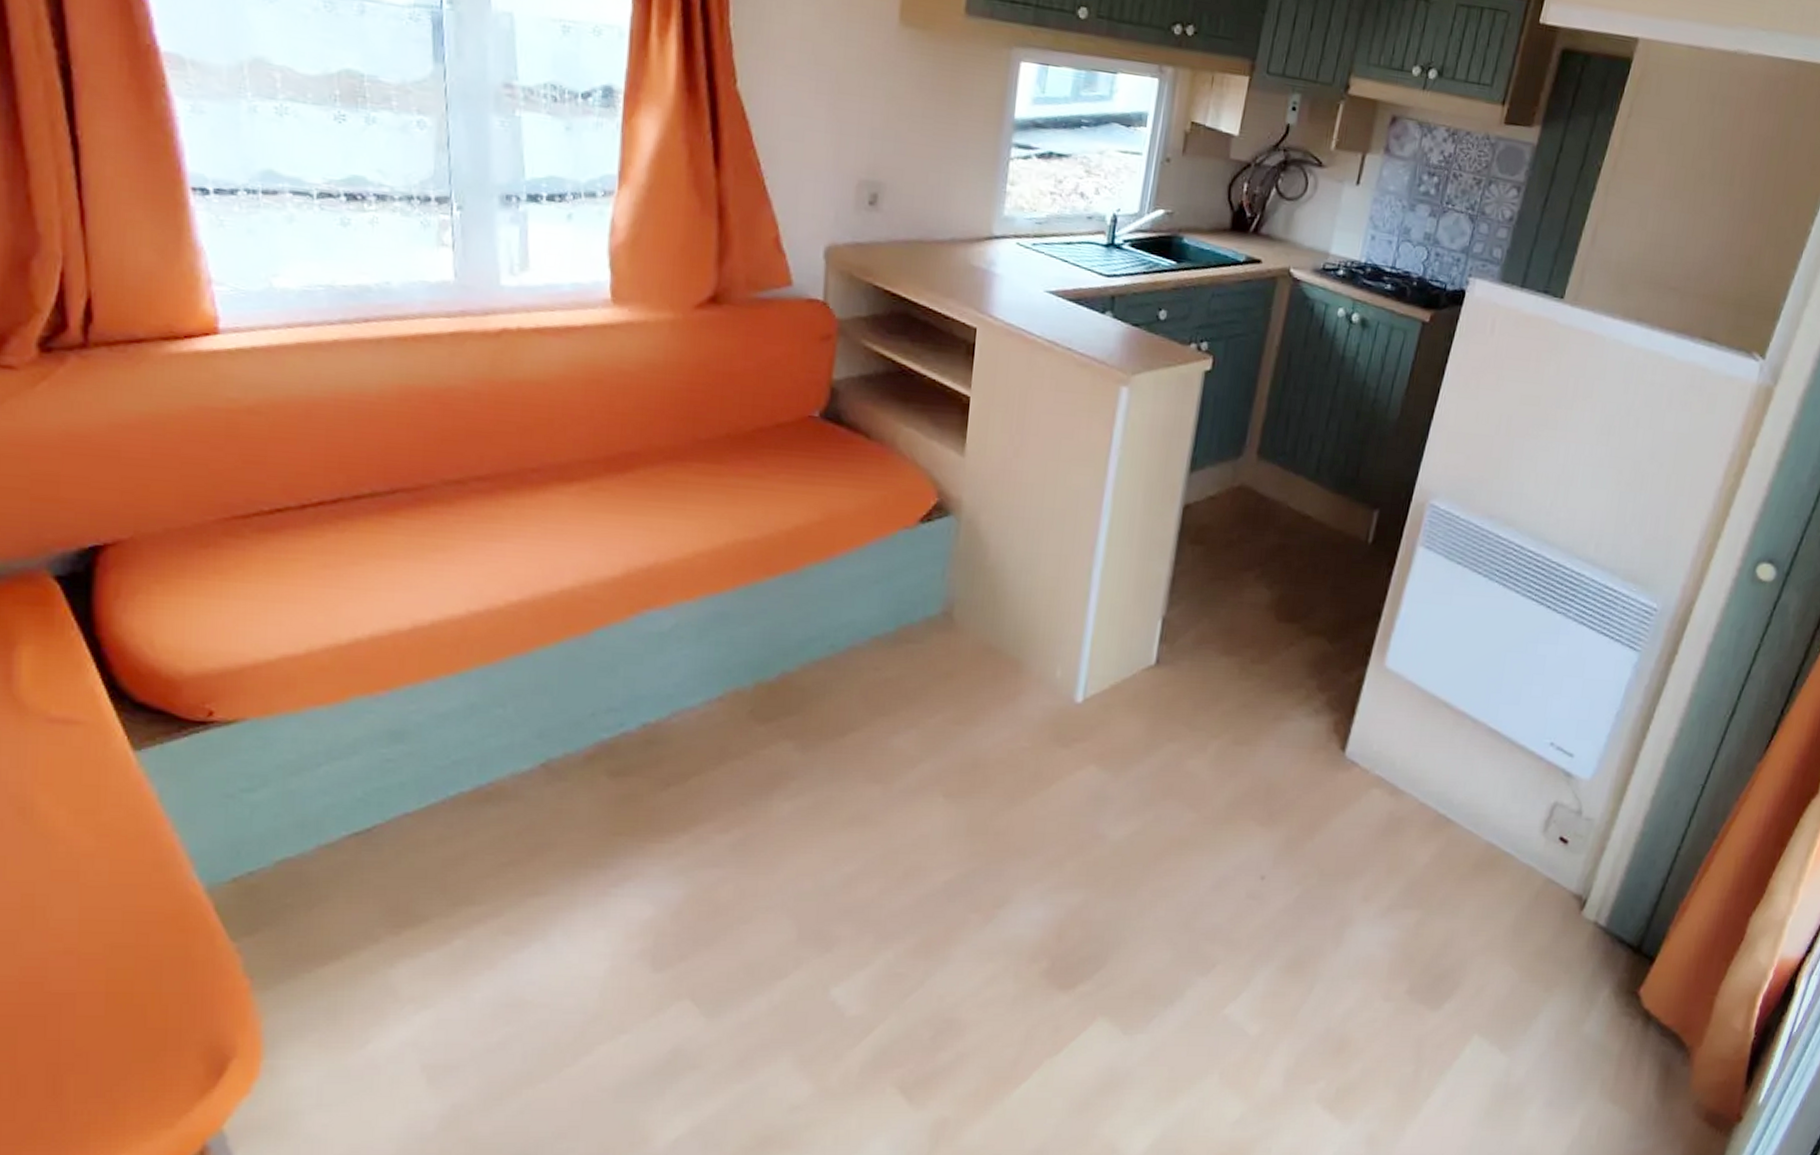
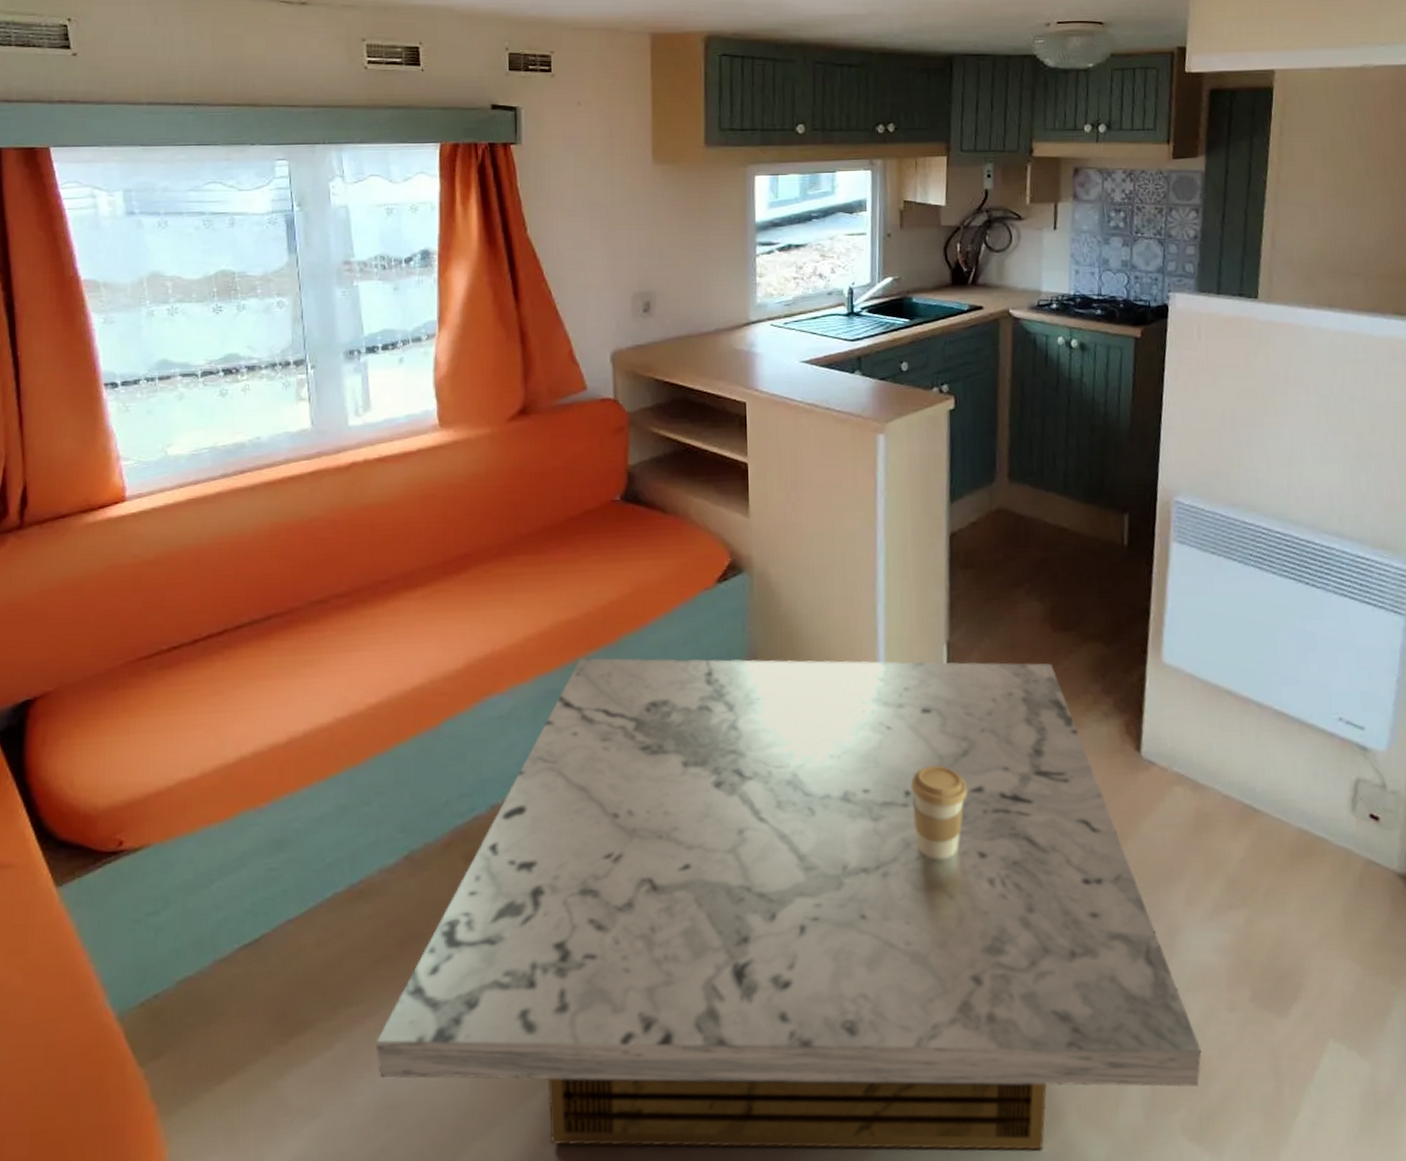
coffee table: none [499,583,1351,1104] -> present [377,658,1202,1150]
coffee cup: none [1099,739,1161,831] -> present [910,765,968,860]

